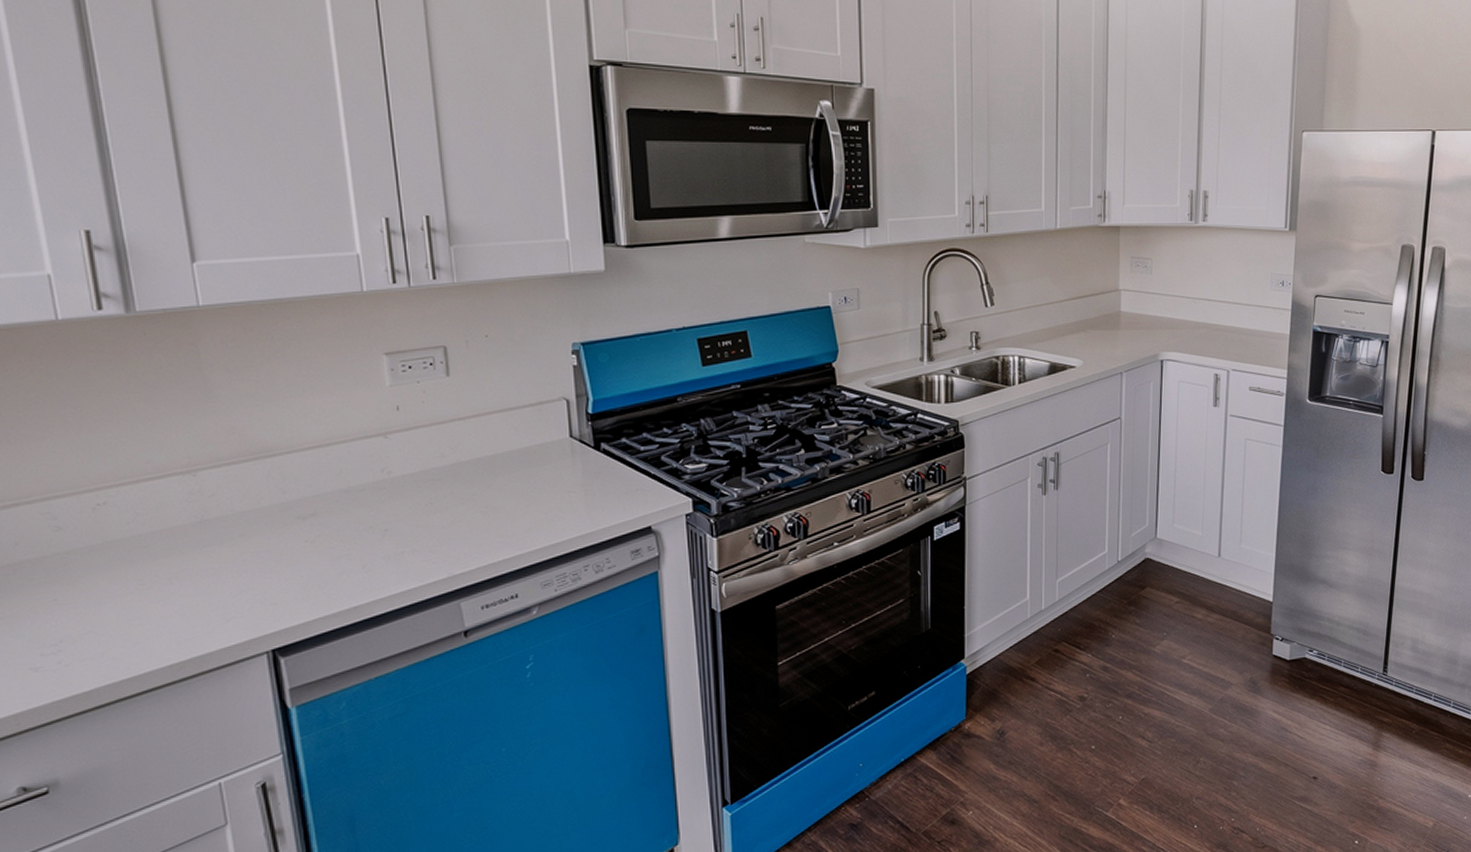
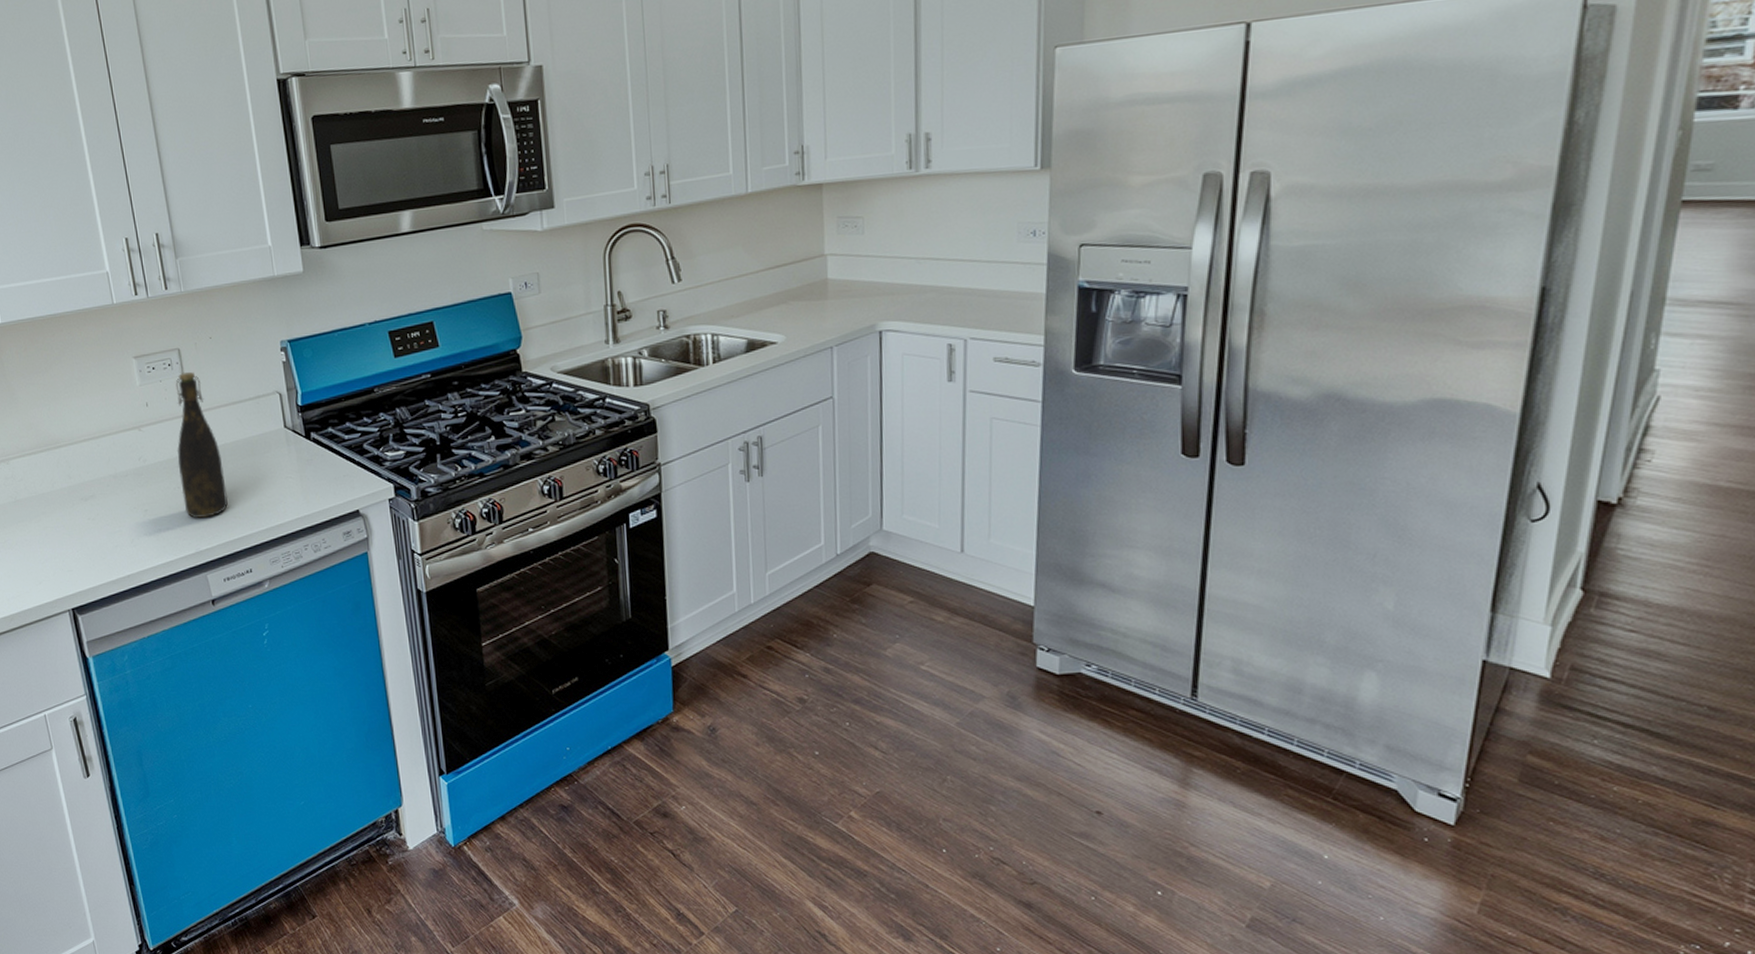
bottle: none [432,372,495,538] -> present [175,371,228,518]

